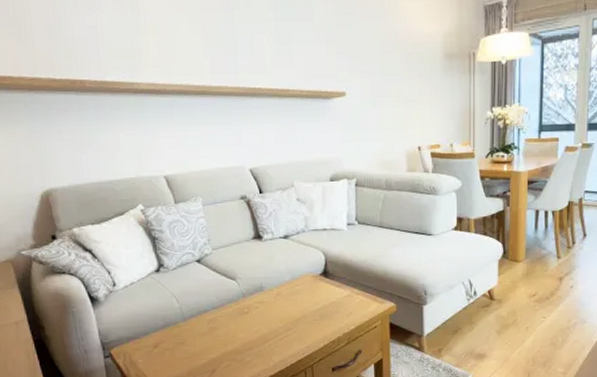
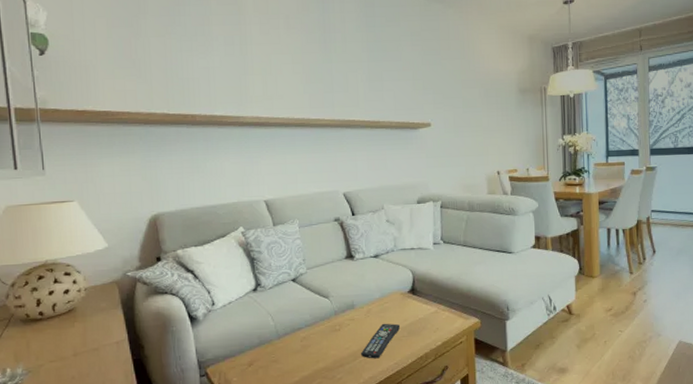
remote control: none [271,306,312,342] -> present [361,323,401,359]

